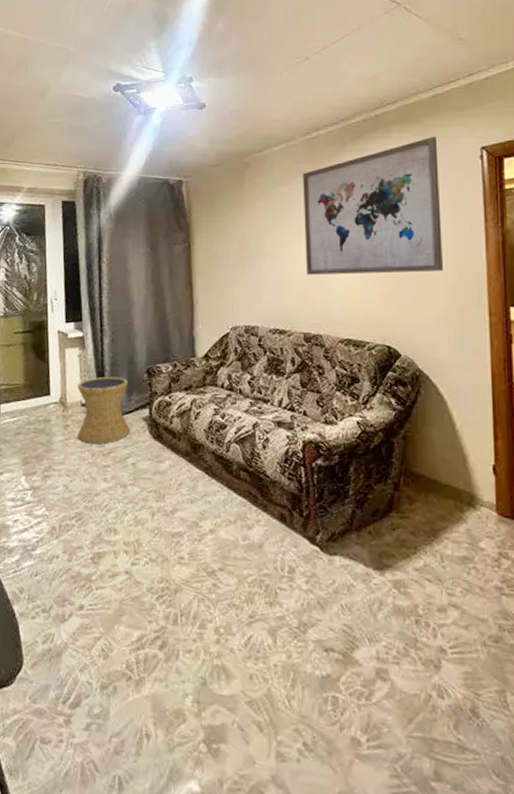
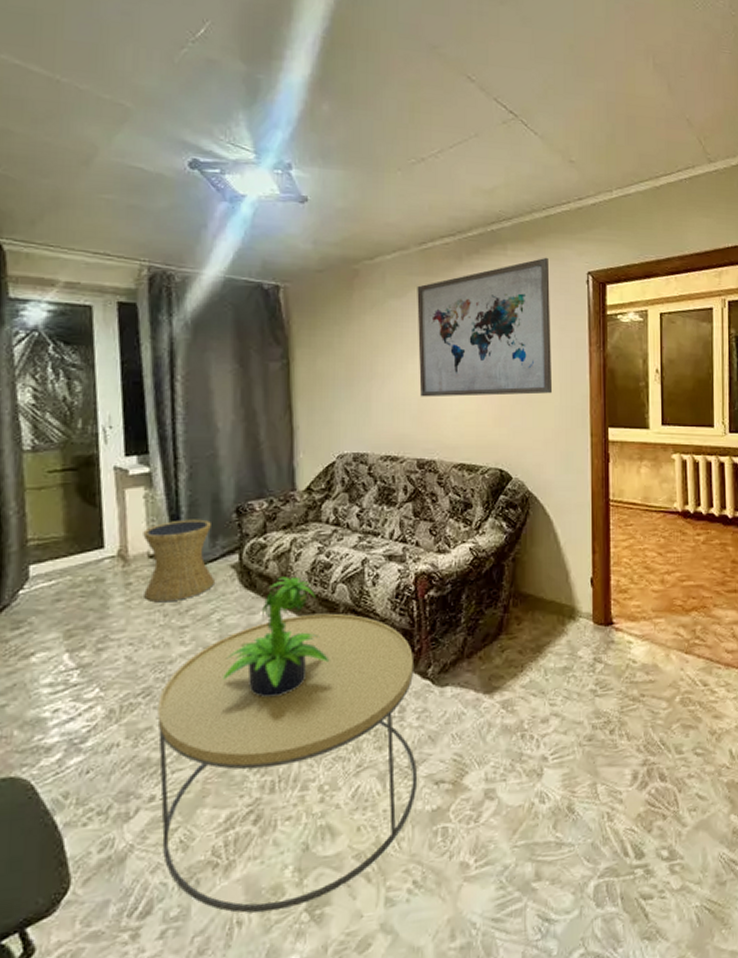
coffee table: none [86,468,306,735] -> present [157,613,417,913]
potted plant: none [135,432,225,539] -> present [222,576,330,698]

